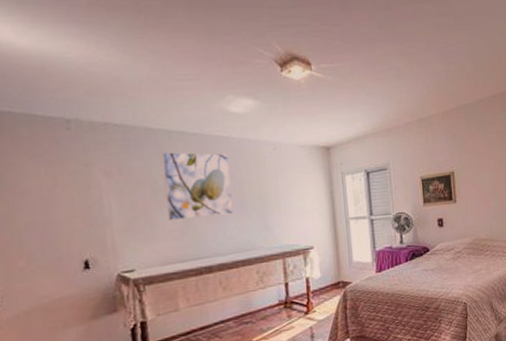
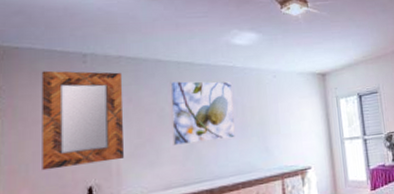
home mirror: none [24,137,118,243] -> present [41,70,124,171]

